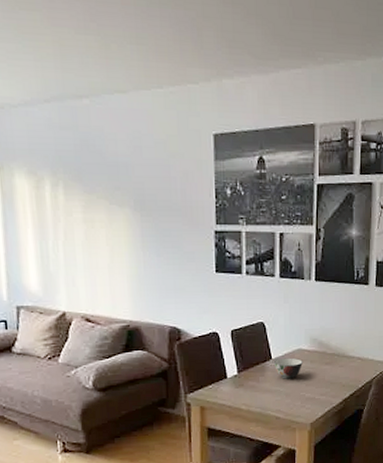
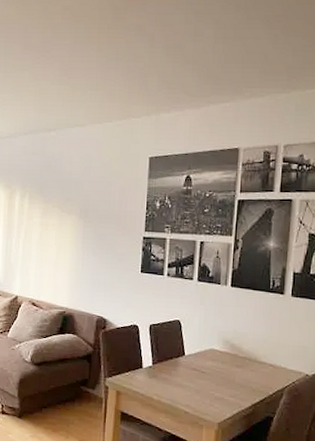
soup bowl: present [273,357,303,379] -> none [186,355,214,377]

